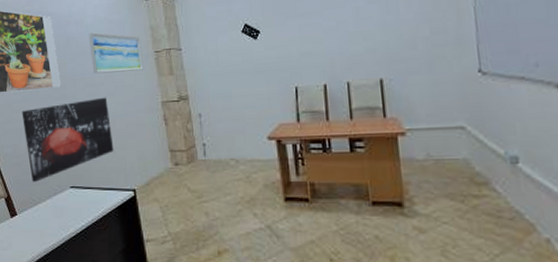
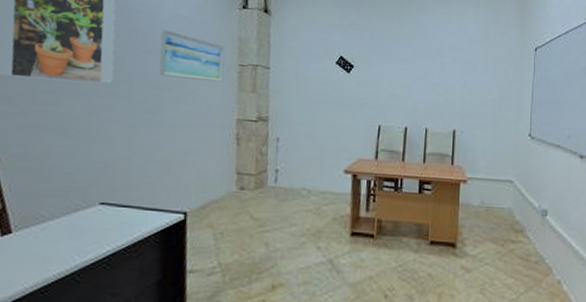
wall art: present [21,97,114,182] -> none [44,103,171,193]

